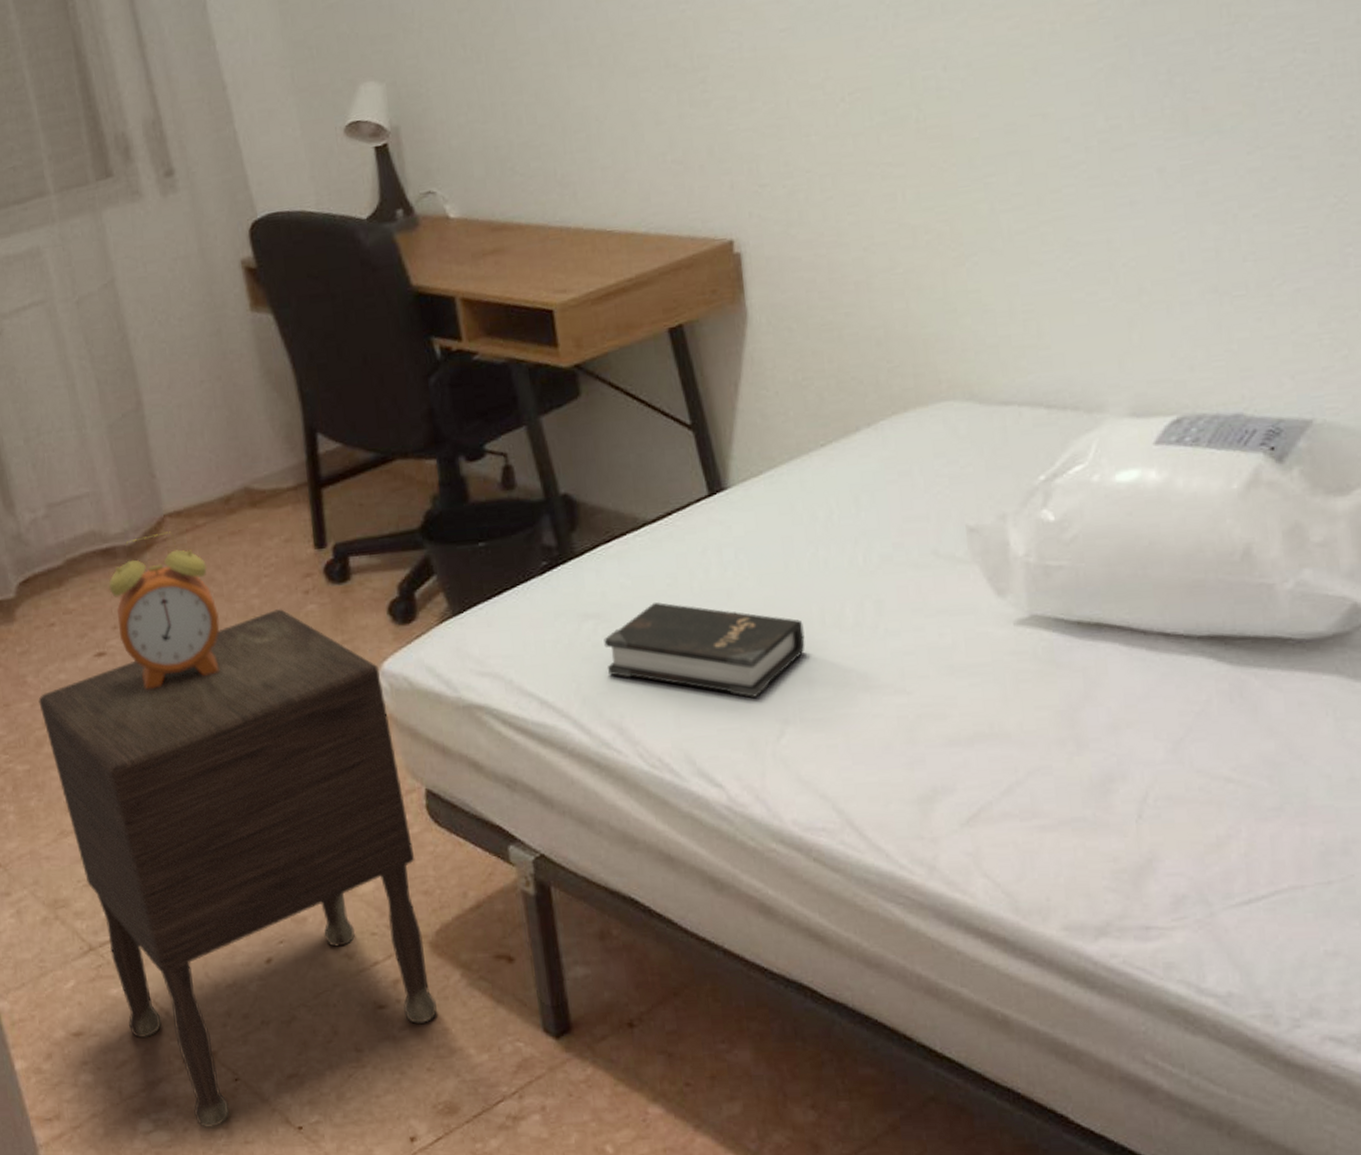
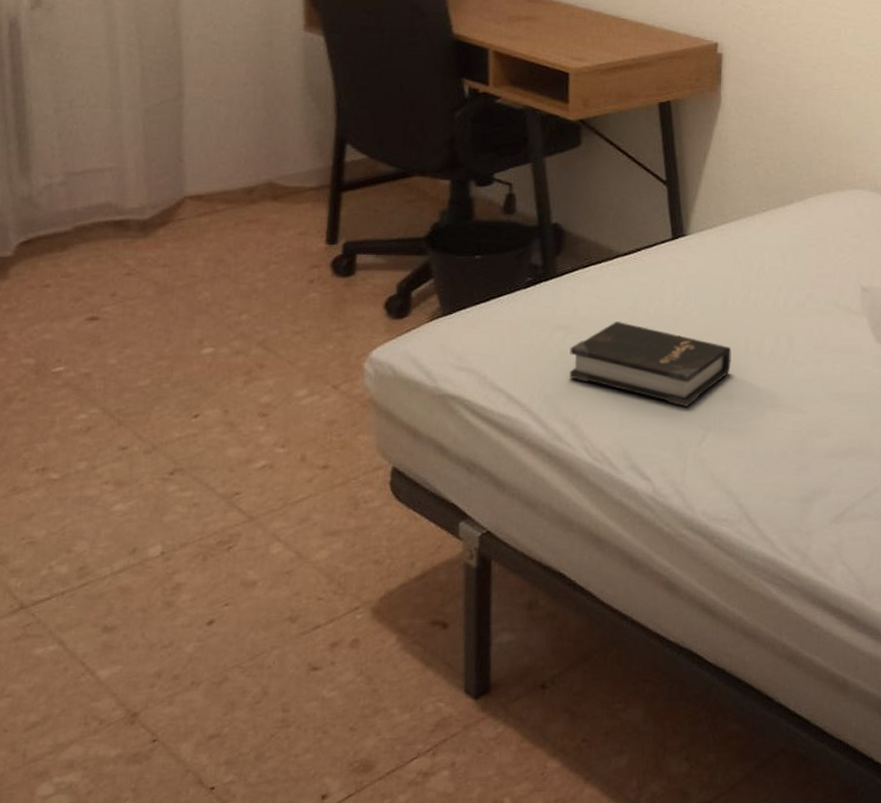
nightstand: present [38,609,437,1129] -> none [16,294,372,791]
alarm clock: present [108,531,220,689] -> none [114,212,223,355]

